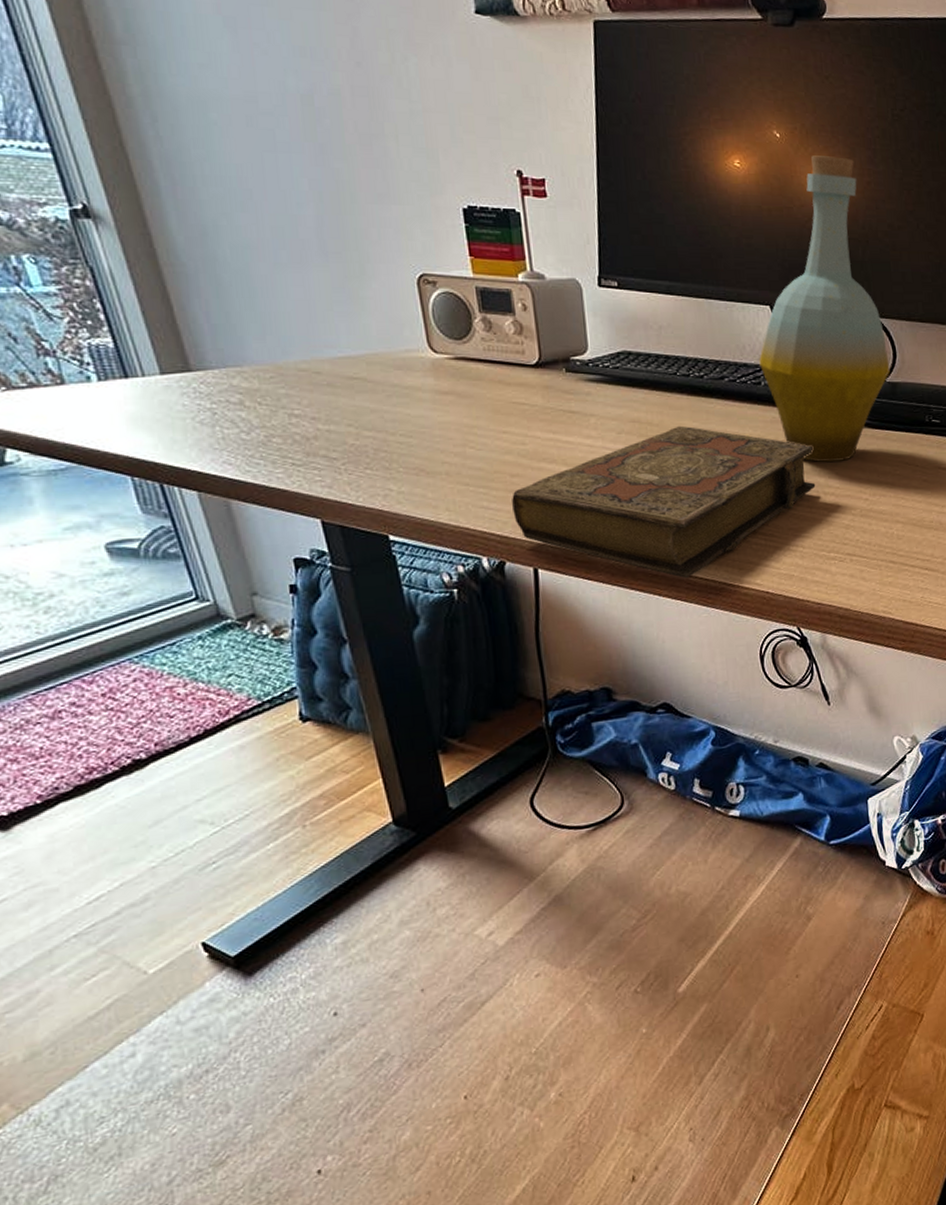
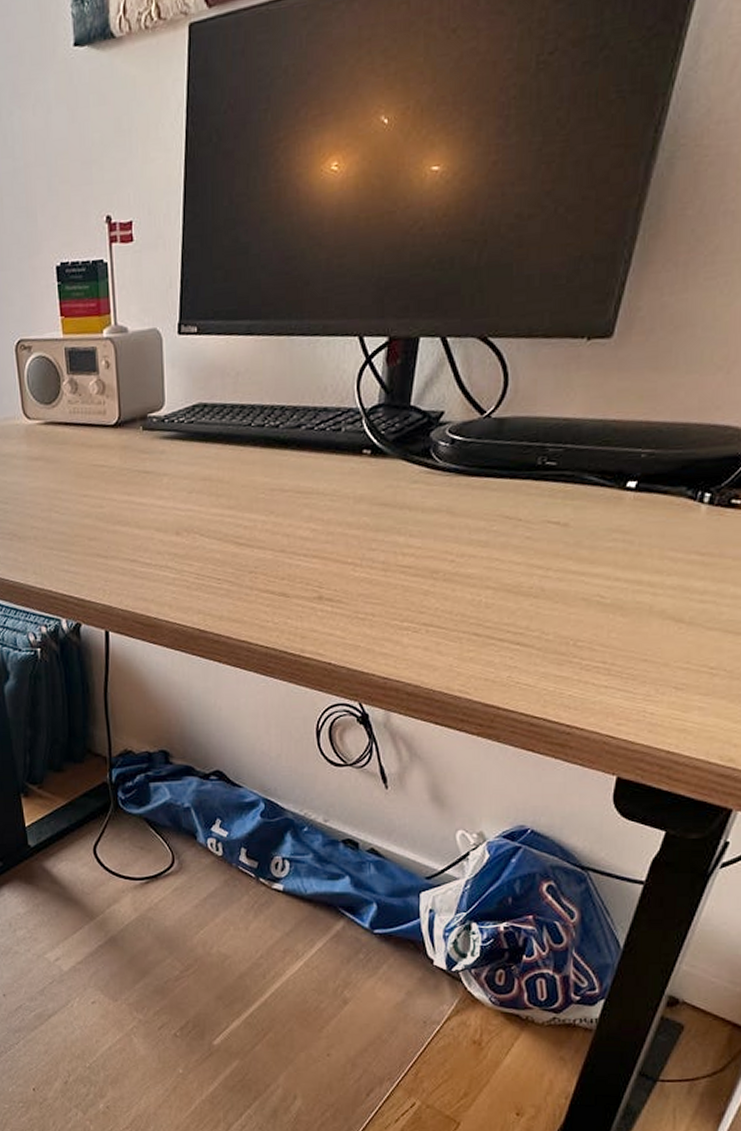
book: present [512,425,816,578] -> none [89,482,394,645]
bottle: present [759,155,890,463] -> none [341,134,498,519]

